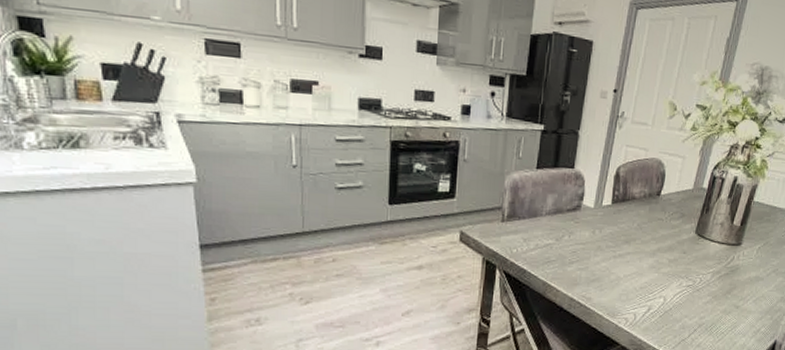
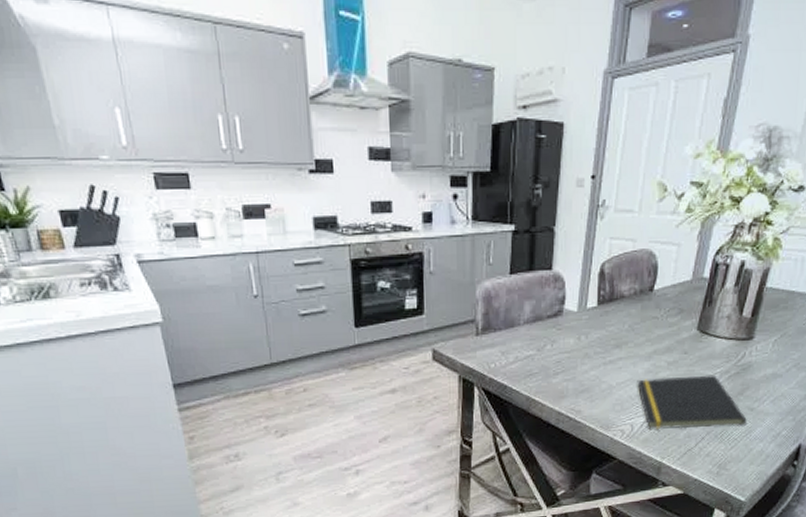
notepad: none [641,273,733,321] -> present [637,375,747,429]

